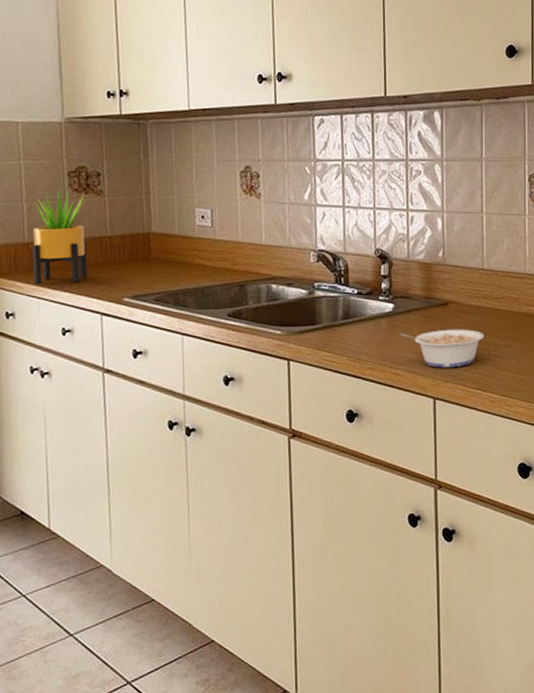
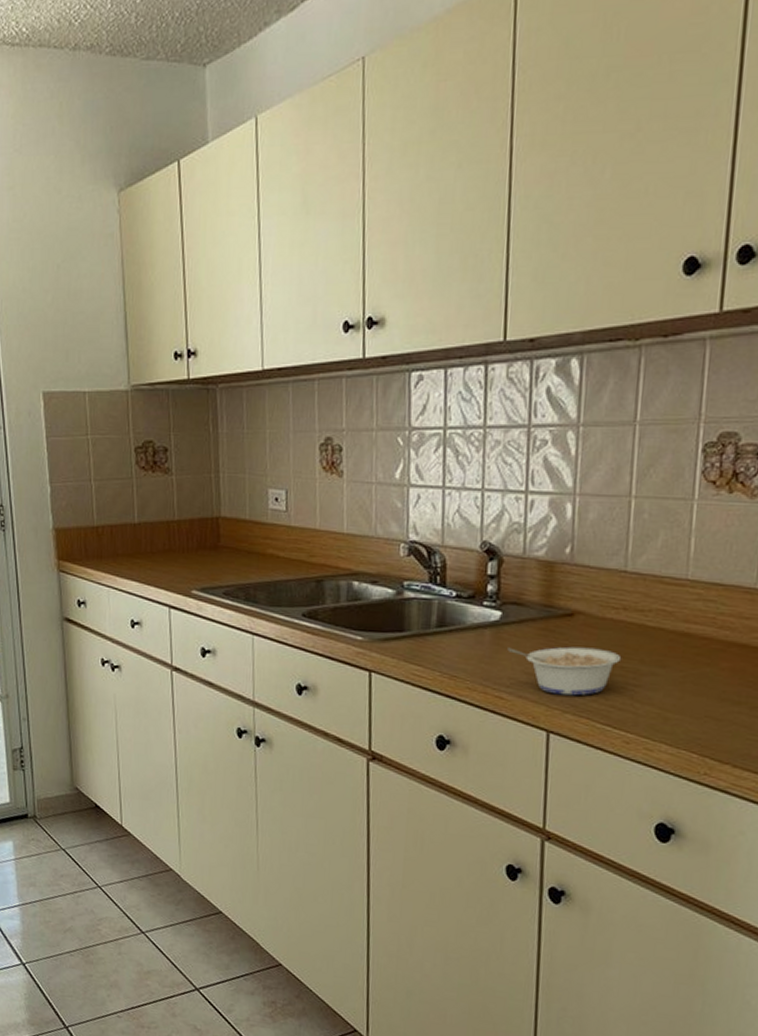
potted plant: present [32,189,88,284] -> none [101,467,156,572]

